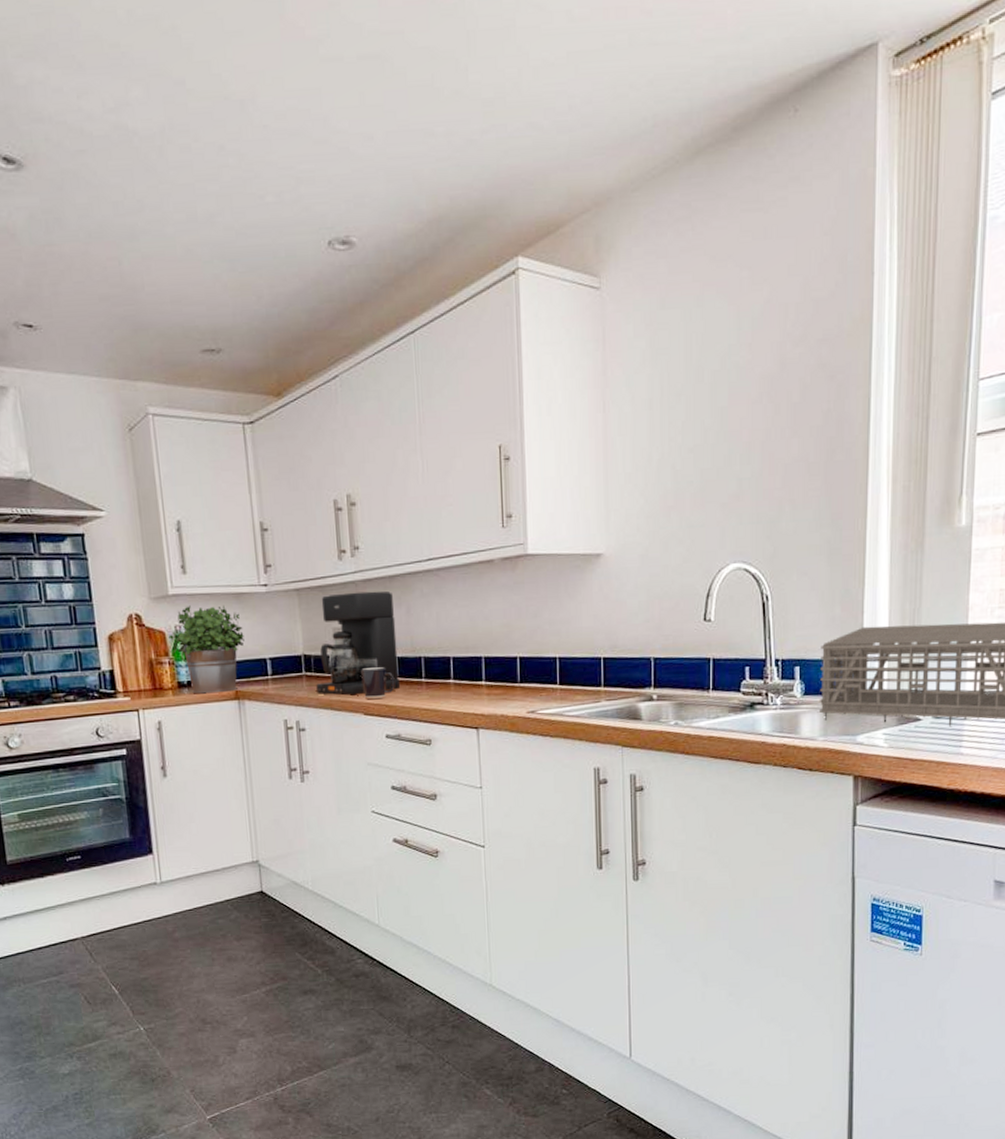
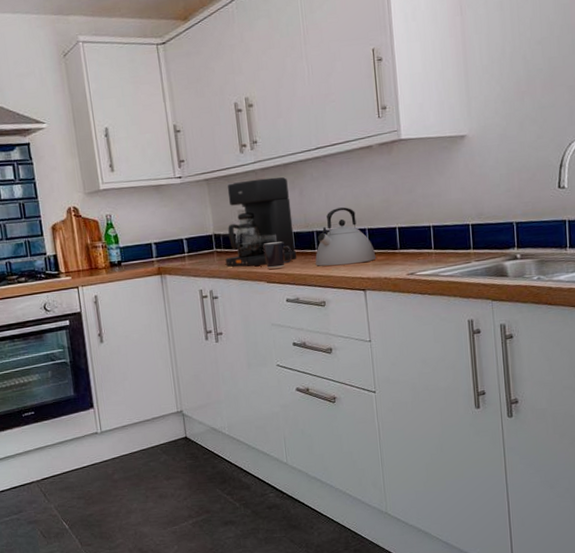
potted plant: present [168,605,244,694] -> none [101,196,164,272]
kettle: none [421,630,493,699] -> present [315,207,377,267]

